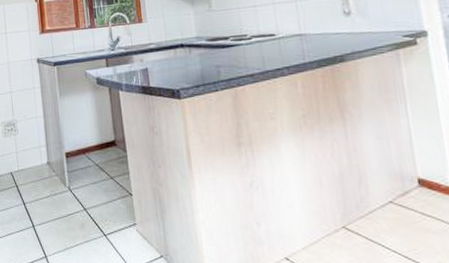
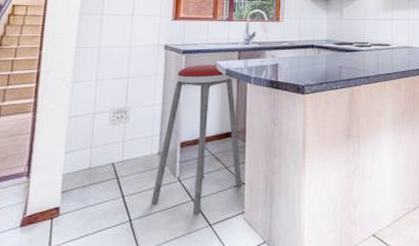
music stool: none [48,74,129,225] -> present [150,65,242,216]

